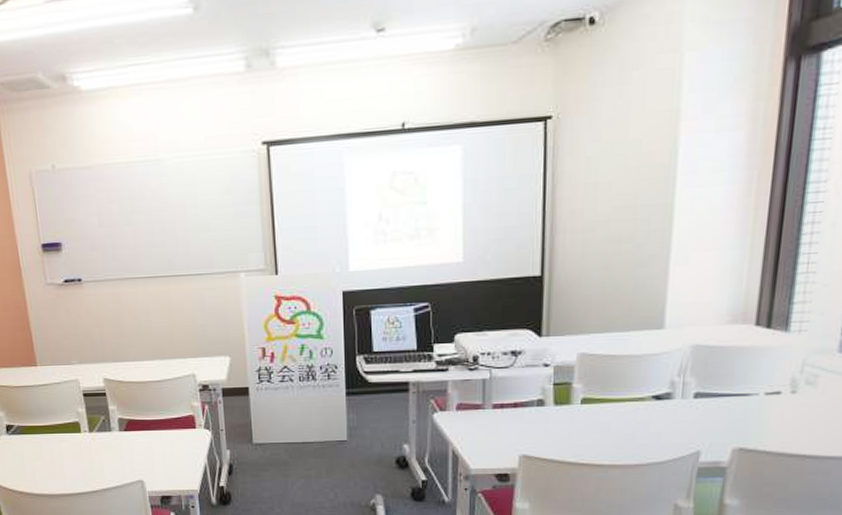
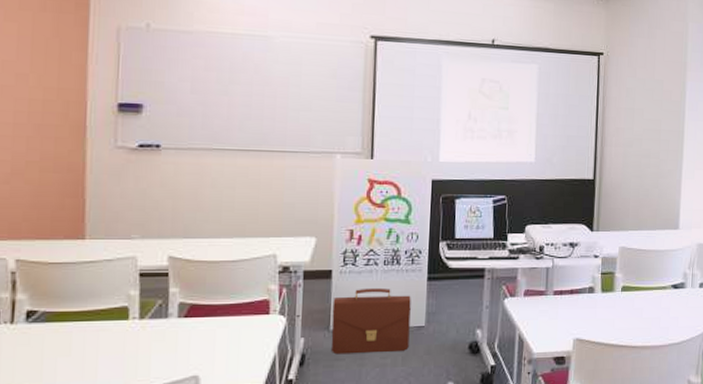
briefcase: none [253,404,332,466] -> present [331,289,411,355]

